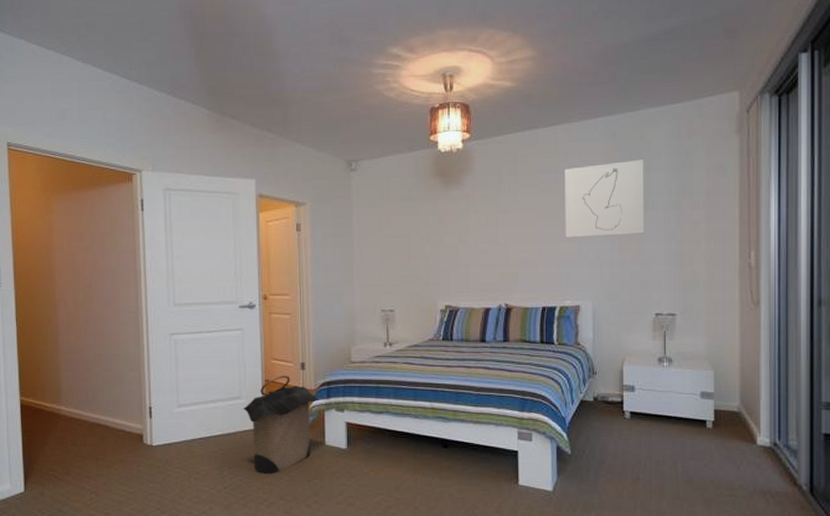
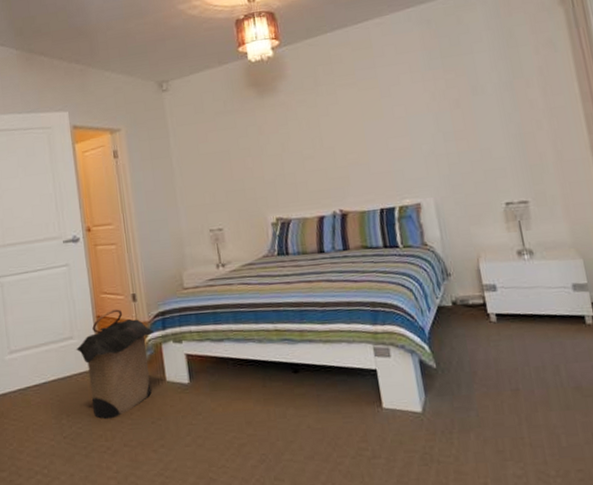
wall art: present [565,159,644,239] -> none [382,44,478,134]

